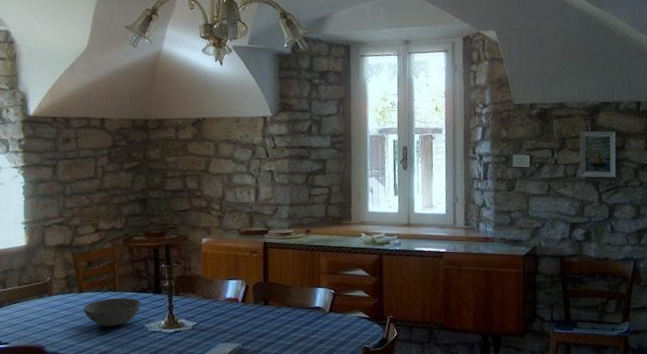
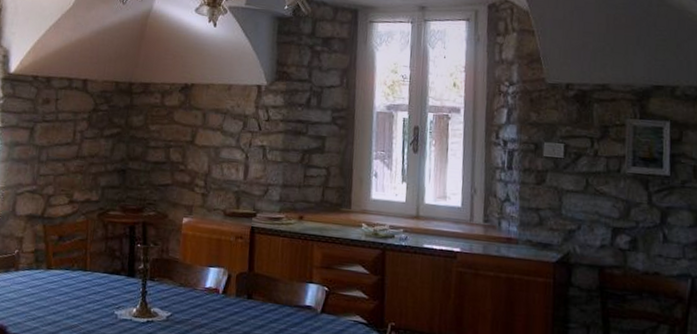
bowl: present [84,297,141,327] -> none [50,278,113,311]

